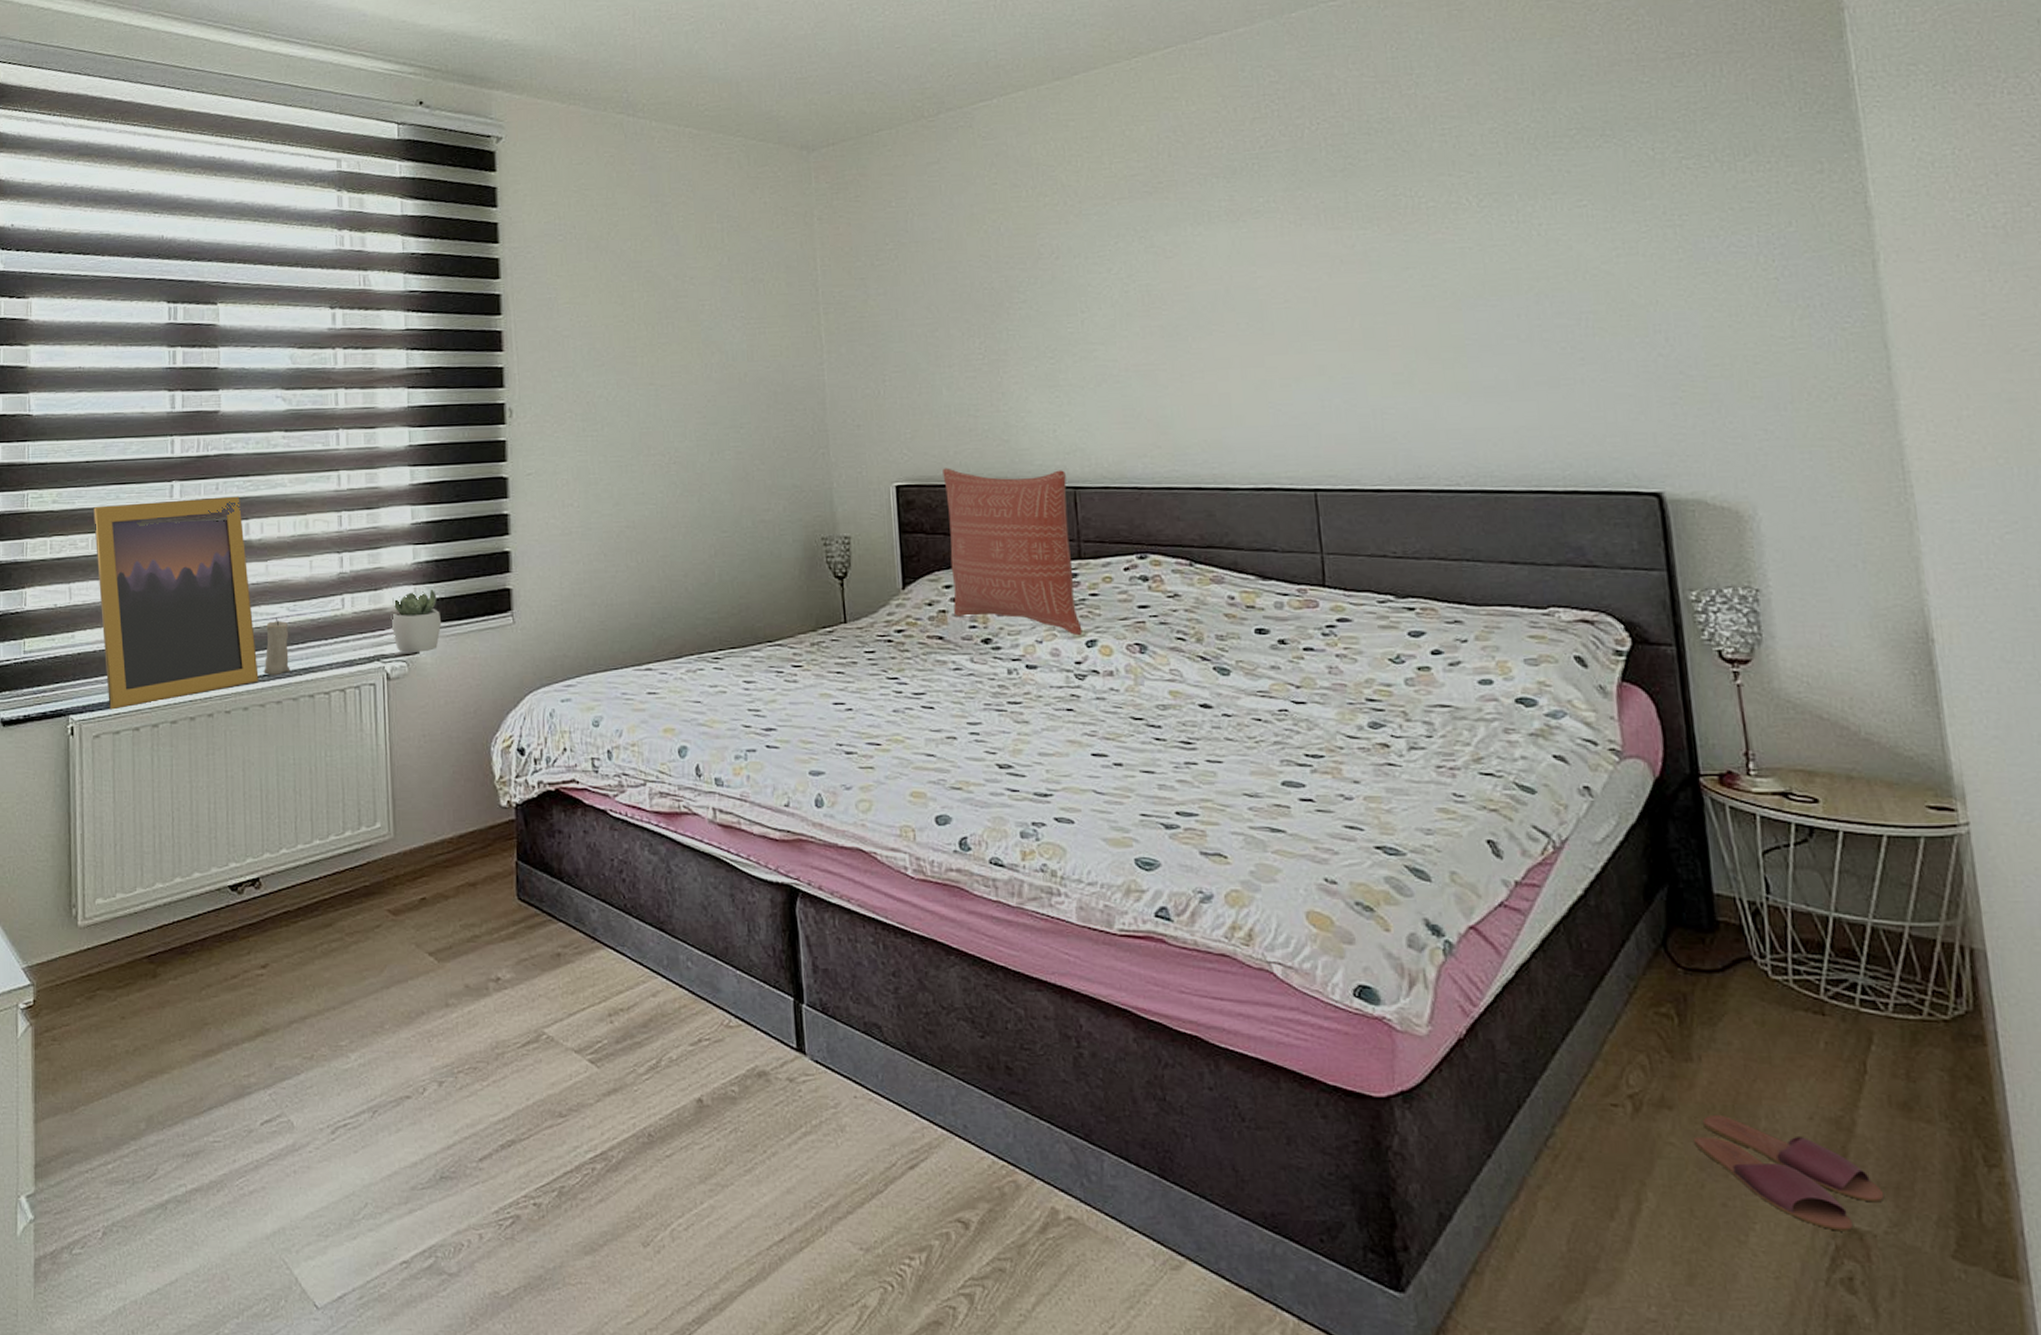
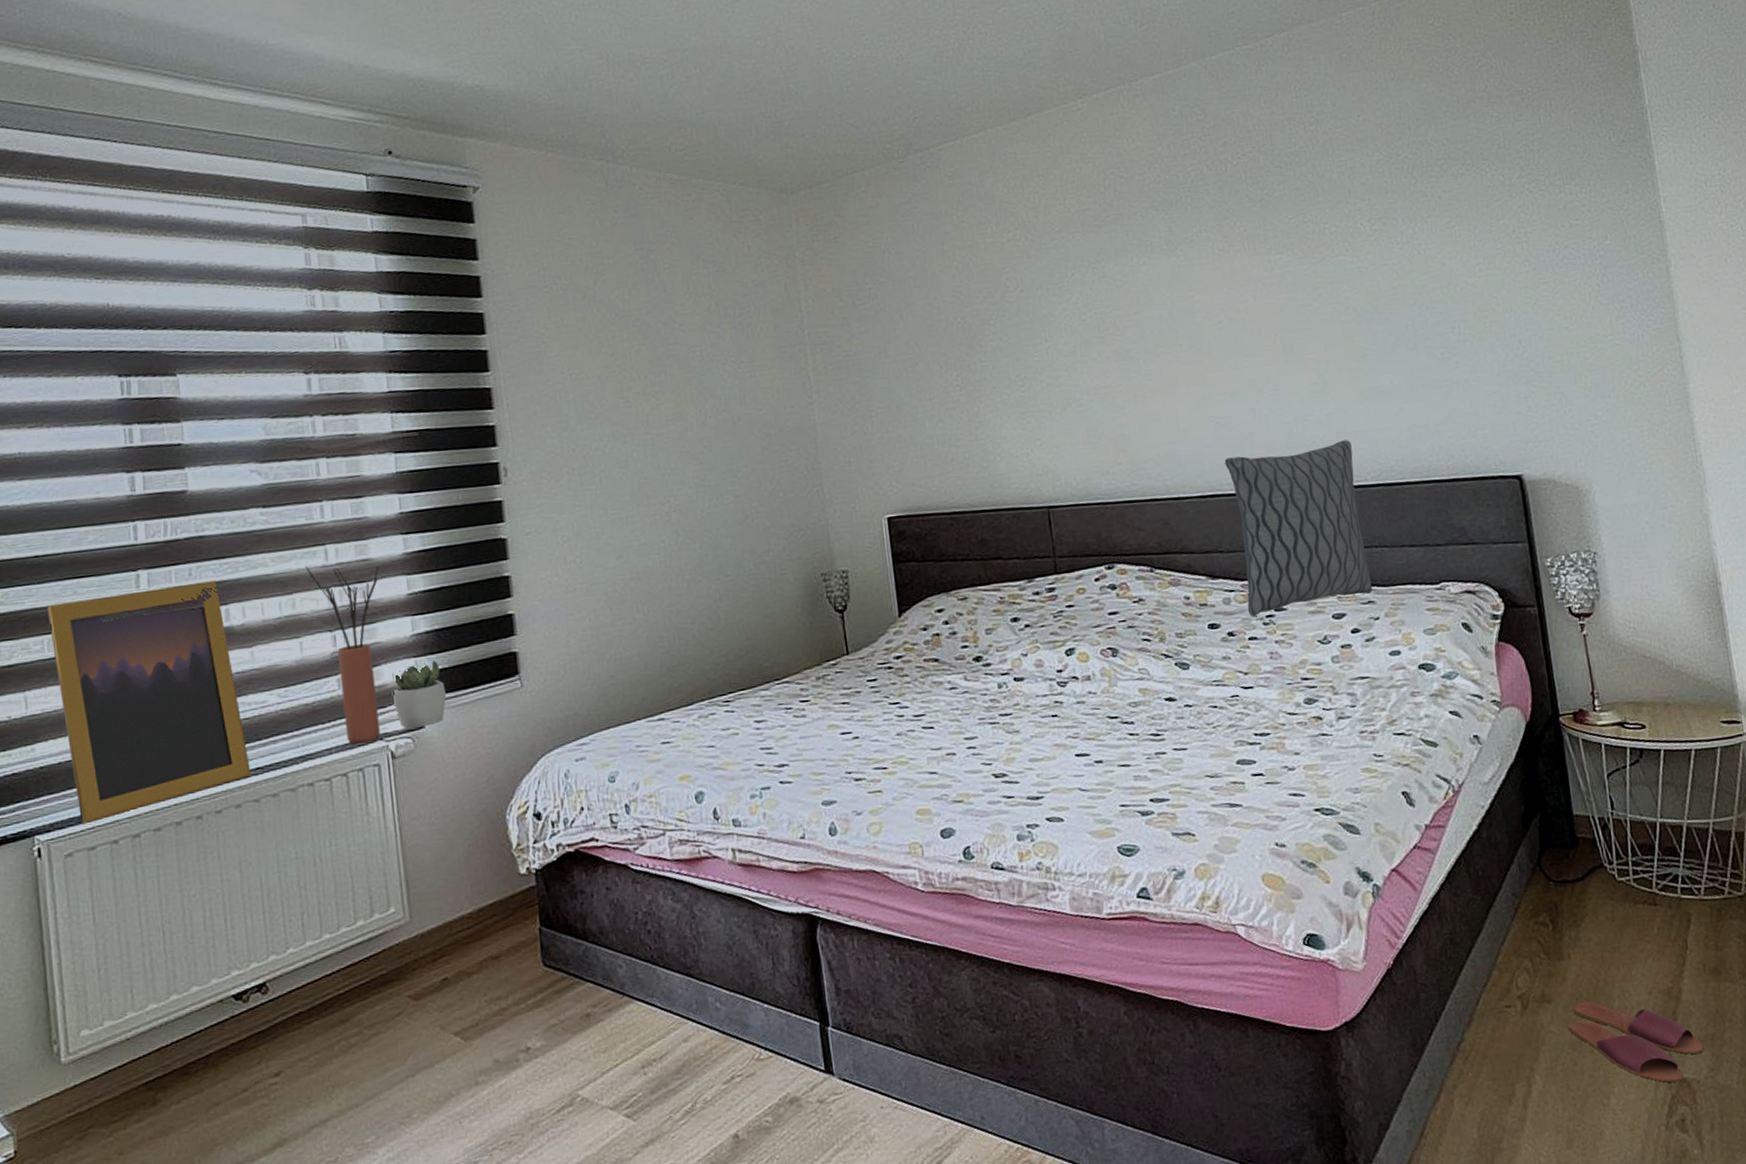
candle: present [264,617,290,676] -> none [255,706,286,769]
vase: none [320,490,387,663] -> present [306,567,380,746]
pillow: present [943,468,1083,636] -> none [929,491,1062,647]
pillow: none [1284,438,1461,625] -> present [1224,440,1373,616]

